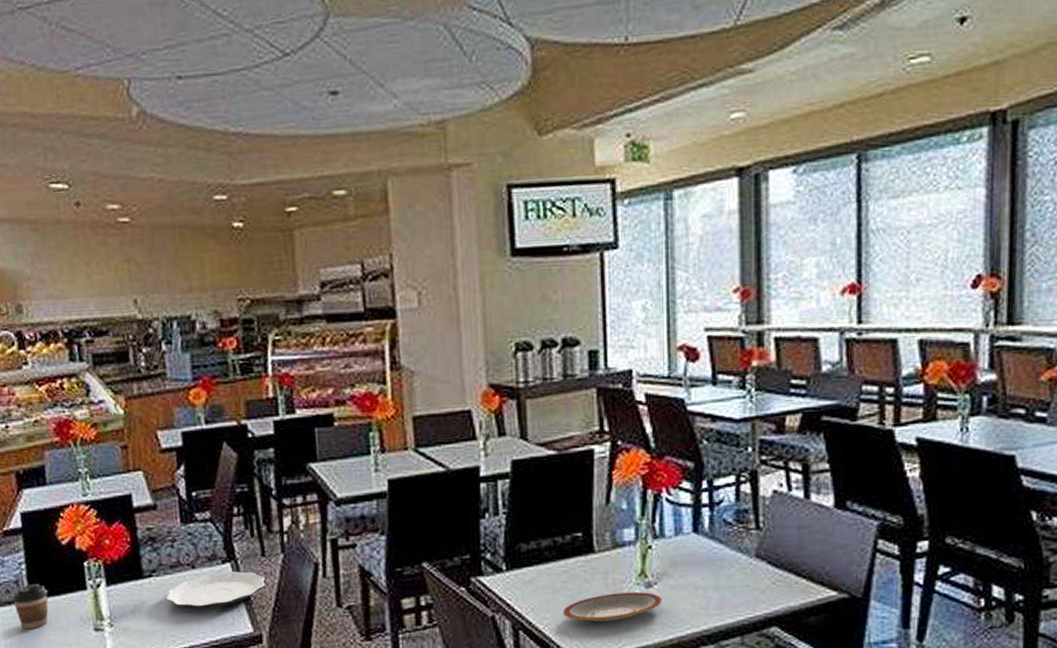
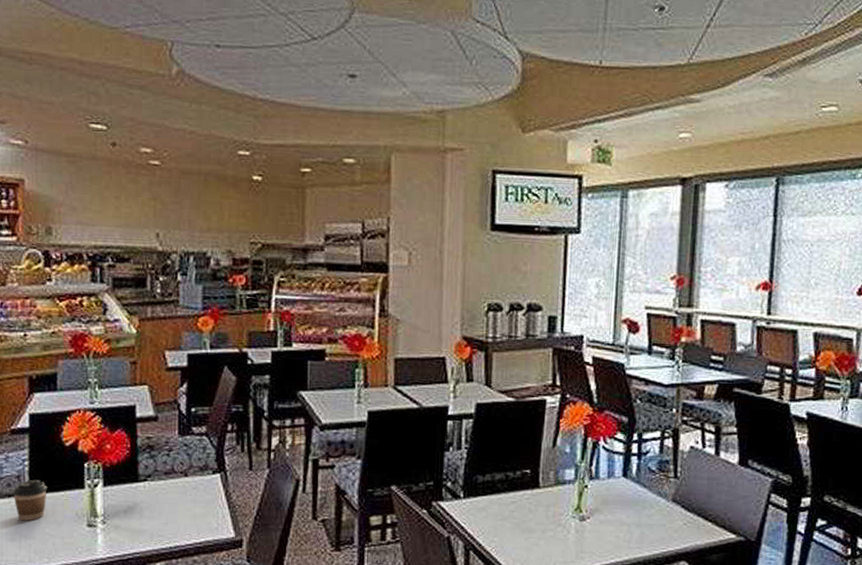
plate: present [166,571,265,610] -> none [158,481,250,514]
plate: present [563,591,663,623] -> none [508,523,593,548]

